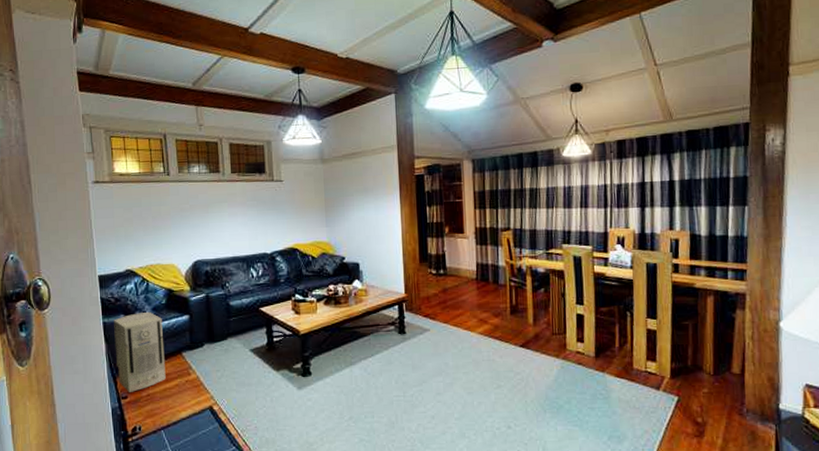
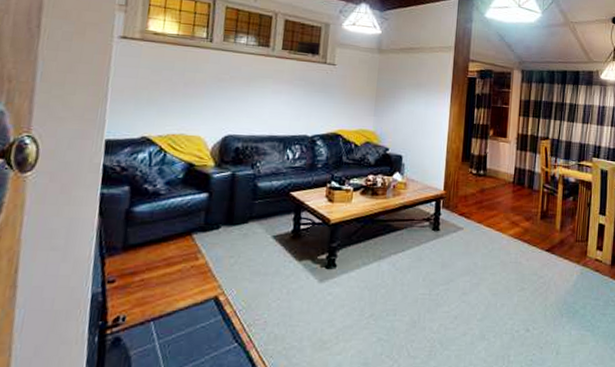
air purifier: present [114,311,166,392] -> none [107,185,175,276]

